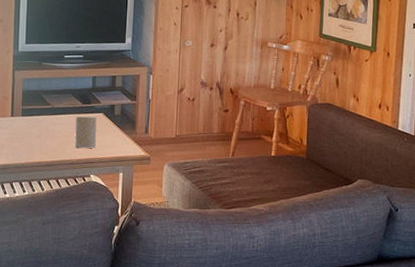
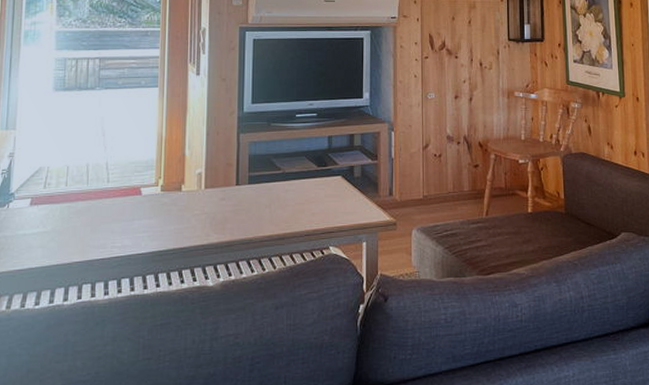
cup: present [75,116,97,148] -> none [310,180,334,216]

